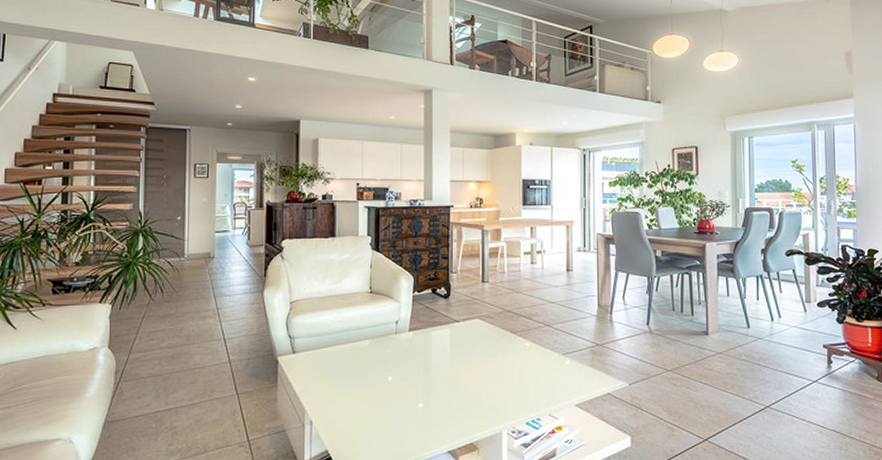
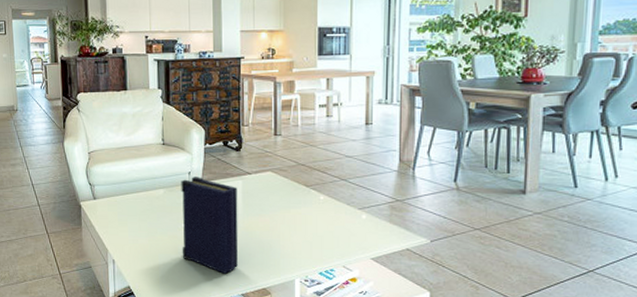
book: none [386,326,446,430] -> present [181,177,239,274]

